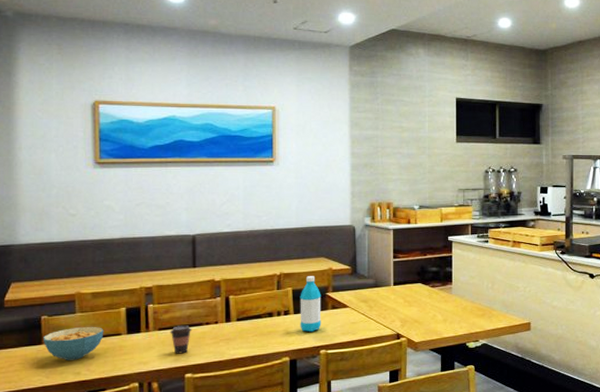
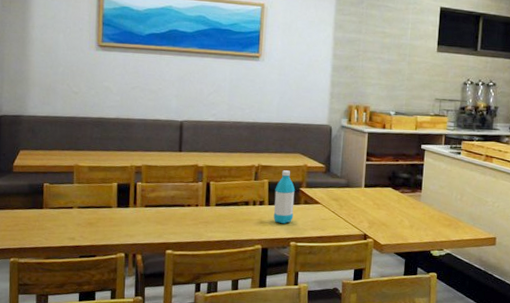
cereal bowl: present [44,326,104,360] -> none [45,196,97,226]
coffee cup: present [170,325,192,354] -> none [155,205,175,231]

